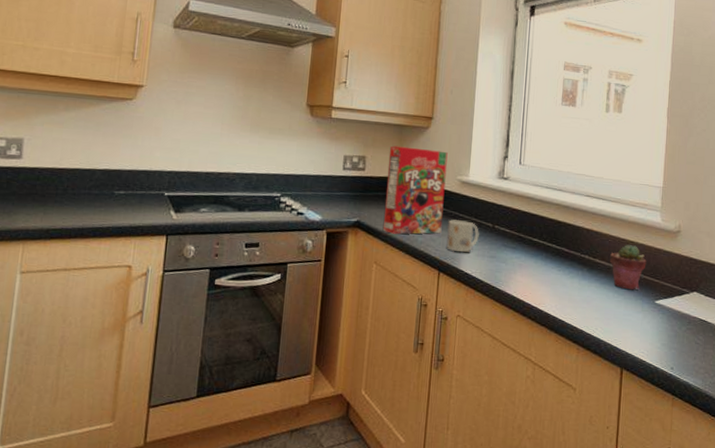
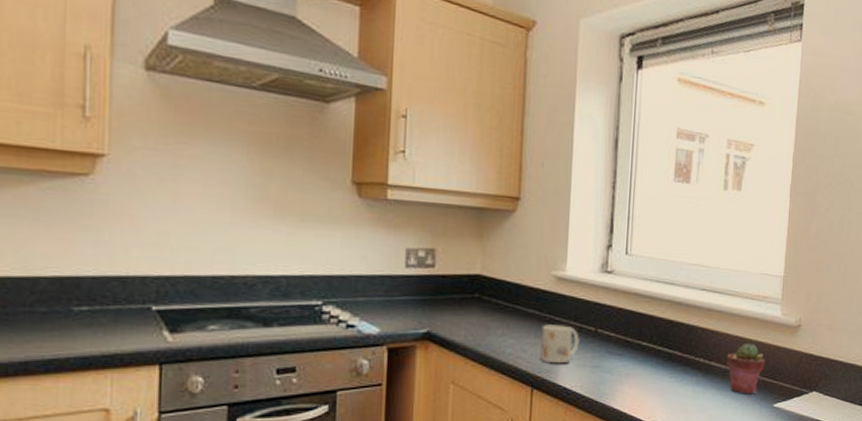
cereal box: present [382,146,448,234] -> none [460,234,540,346]

